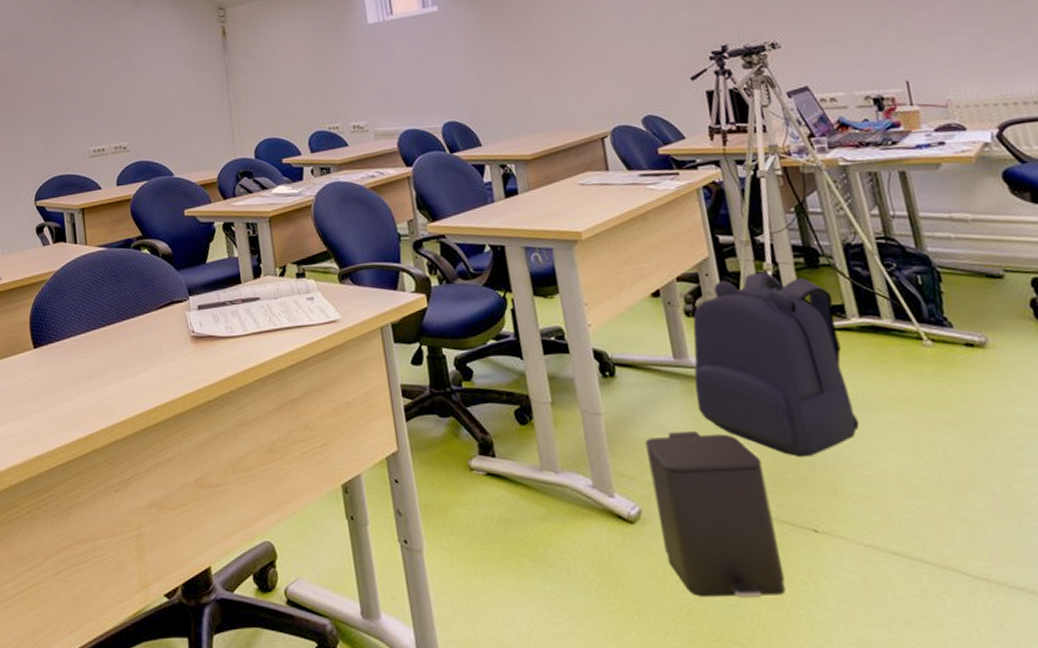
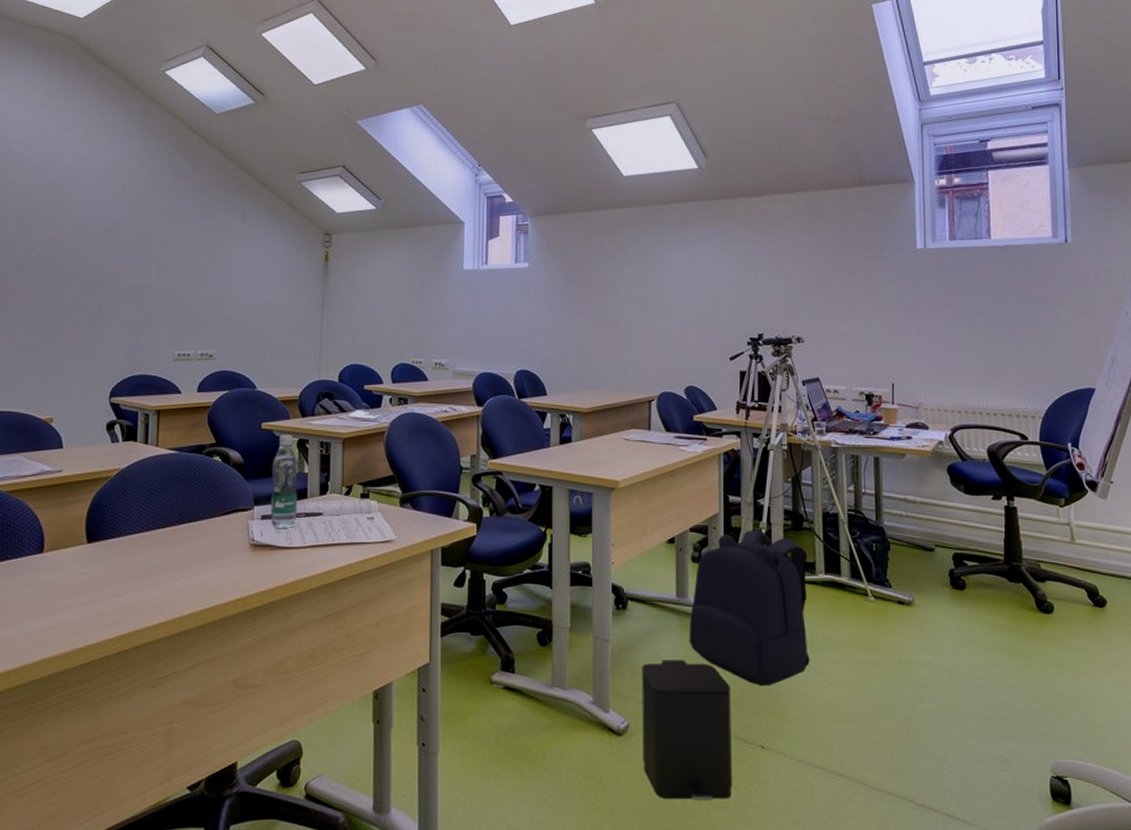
bottle: none [200,219,234,317] -> present [270,434,298,528]

